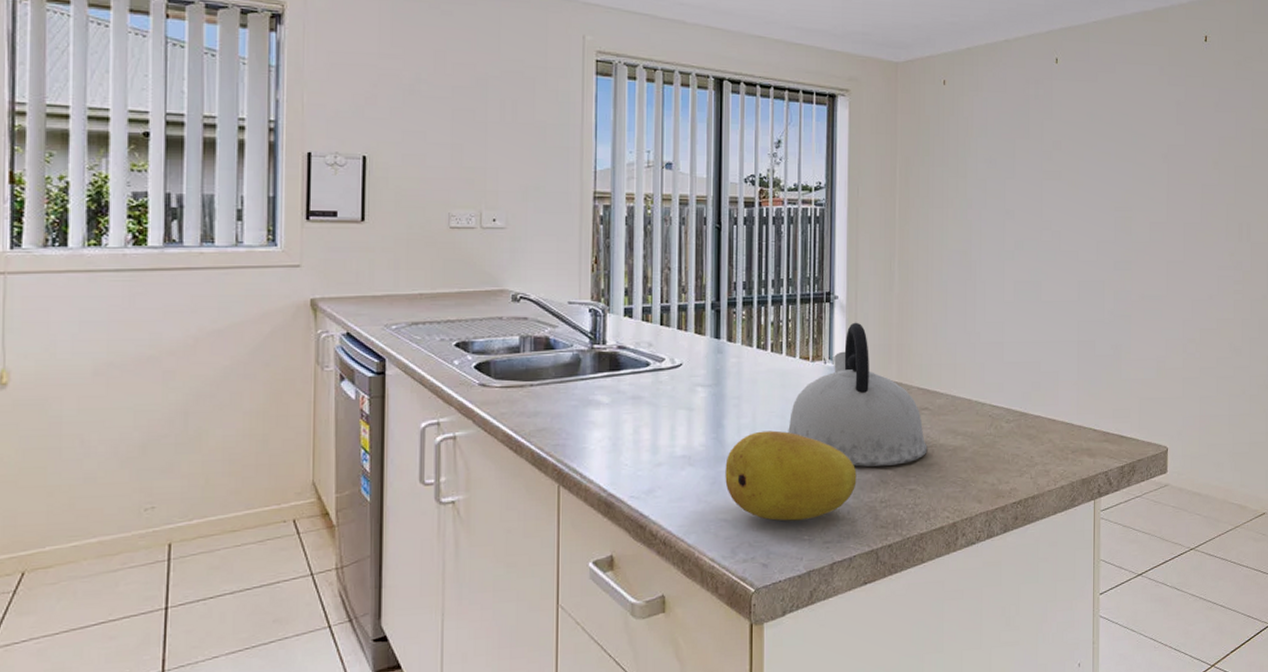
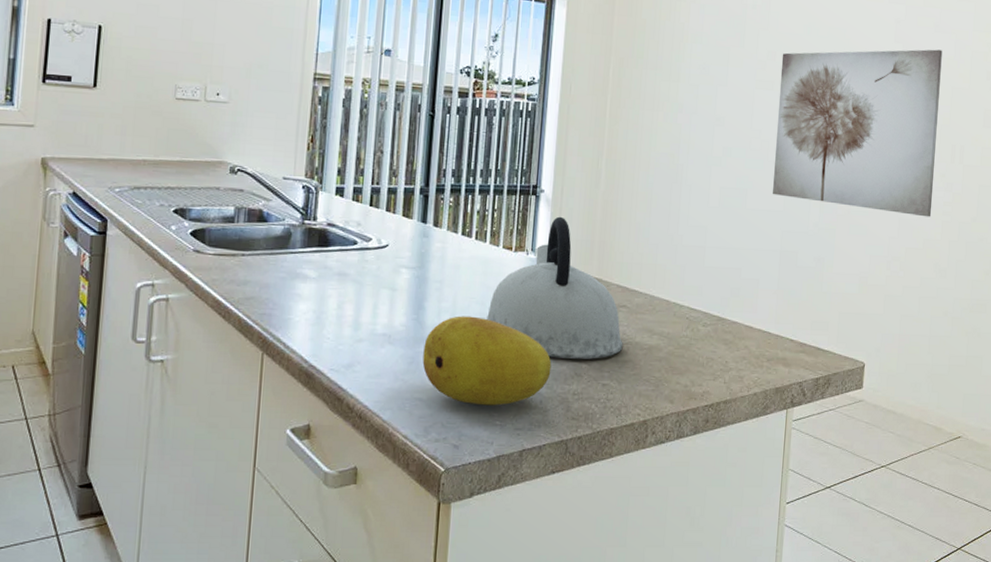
wall art: none [1066,129,1224,297] -> present [773,49,943,217]

